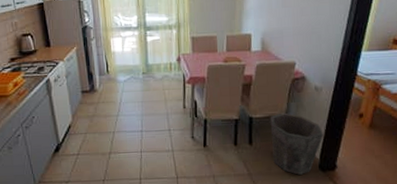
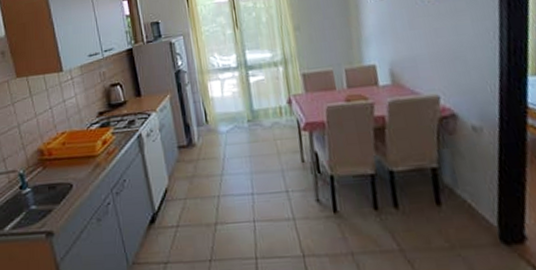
waste bin: present [270,112,324,175] -> none [417,163,498,251]

